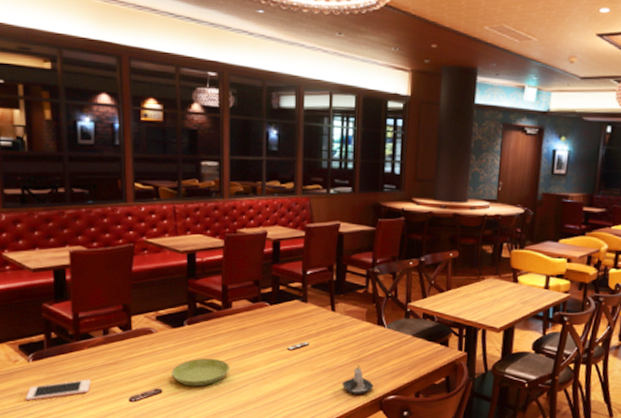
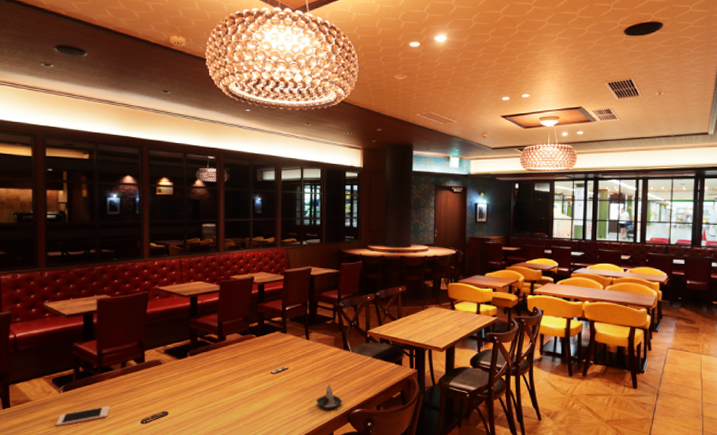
saucer: present [171,358,231,387] -> none [176,383,225,408]

